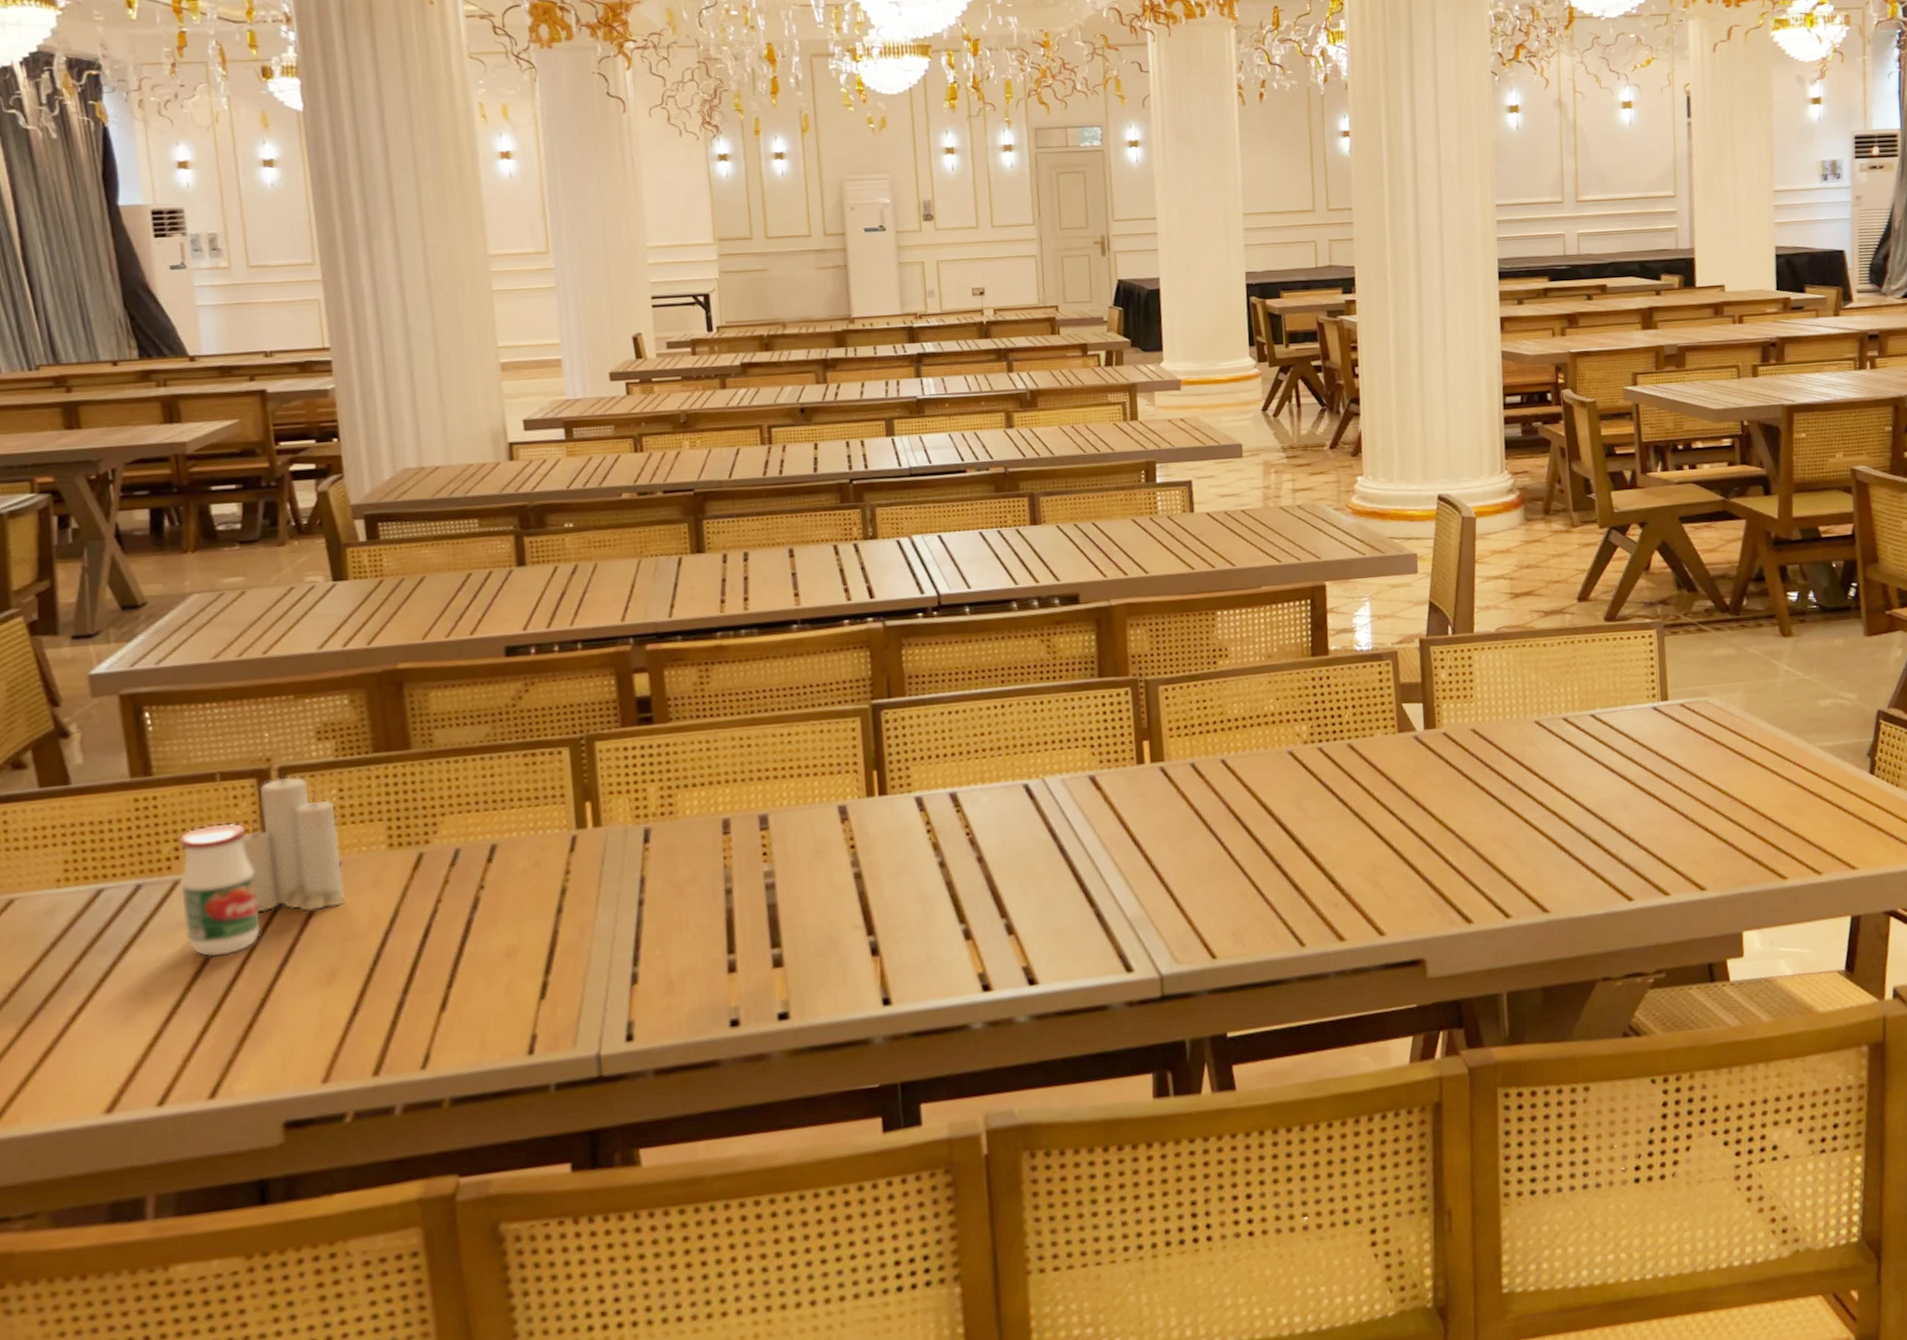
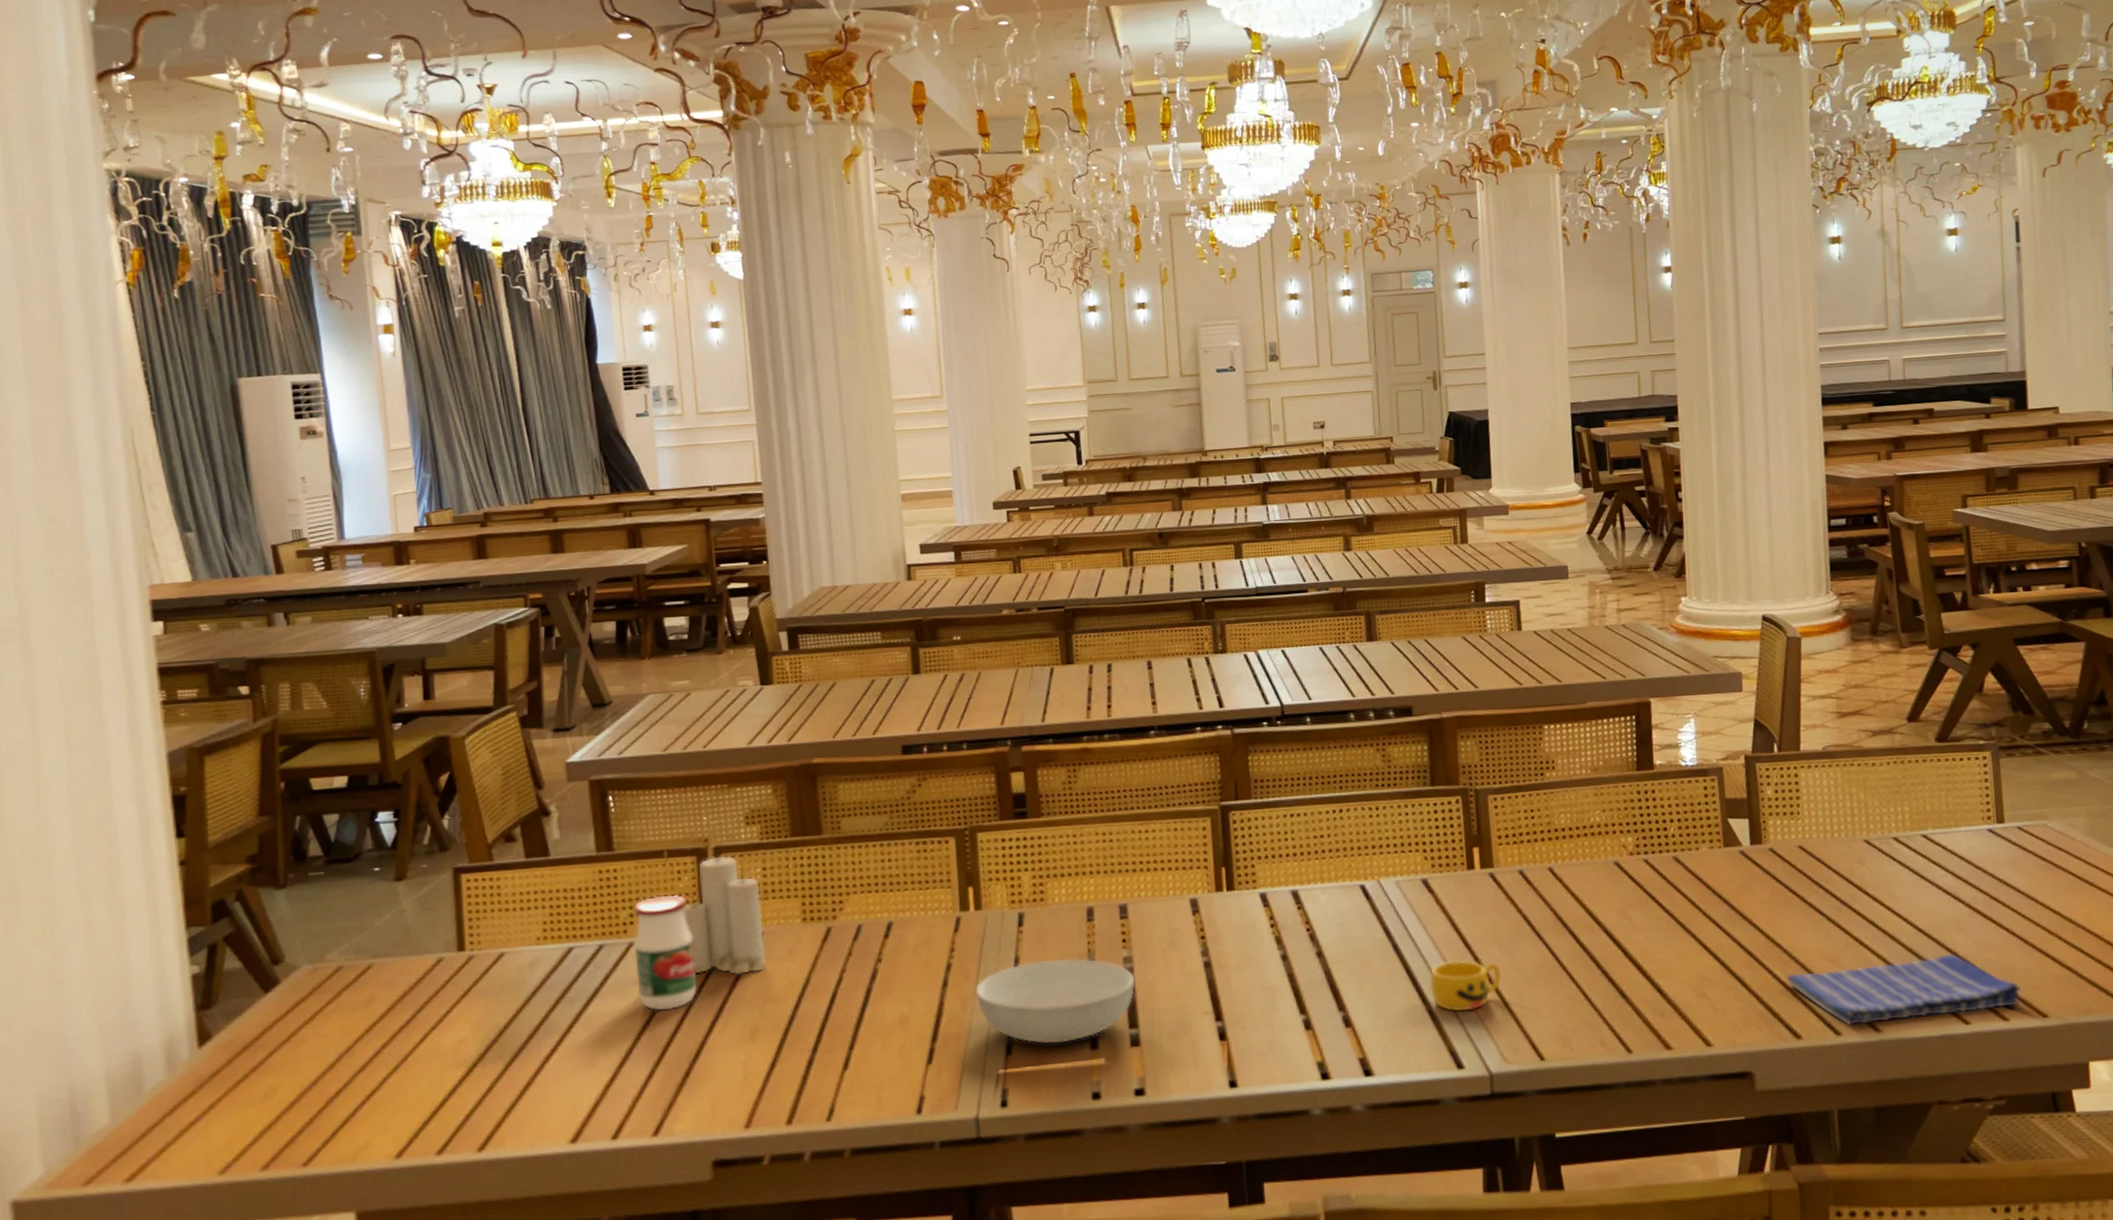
serving bowl: none [595,875,778,970] -> present [975,958,1136,1044]
cup: none [1098,859,1172,914] -> present [1430,960,1502,1012]
dish towel: none [1458,832,1681,907] -> present [1786,954,2021,1025]

